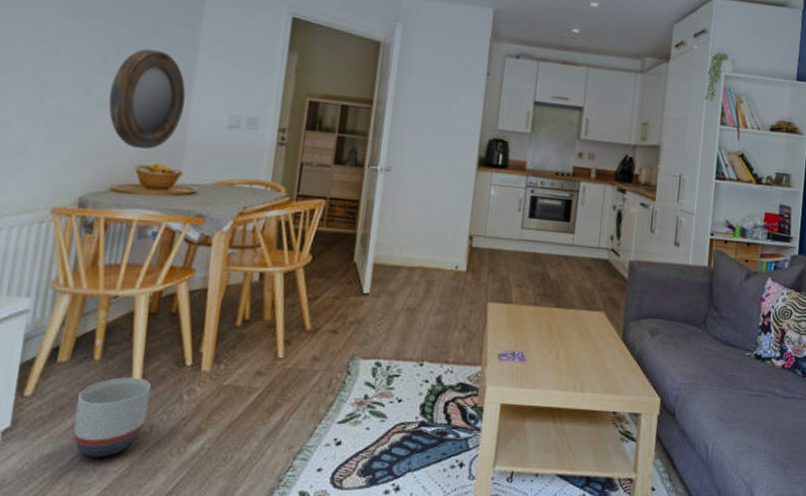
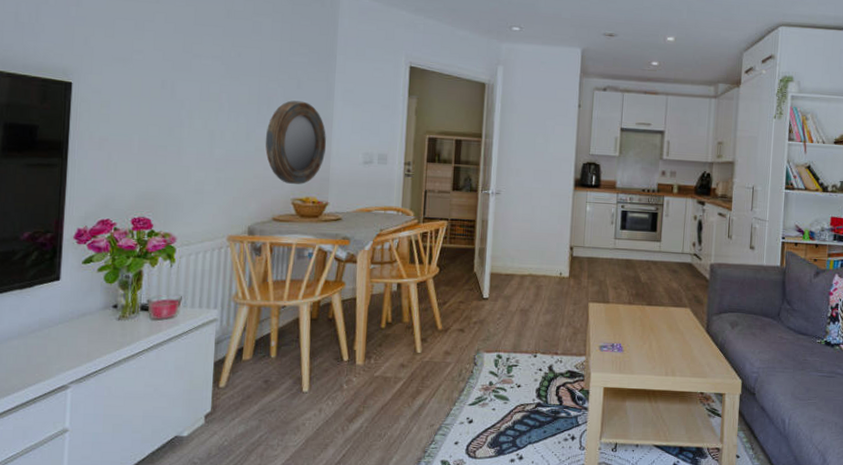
planter: present [73,377,152,458] -> none [260,370,318,435]

